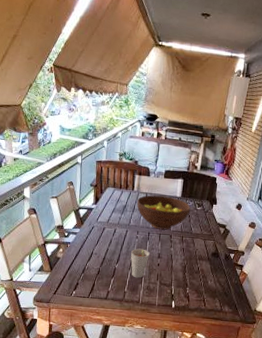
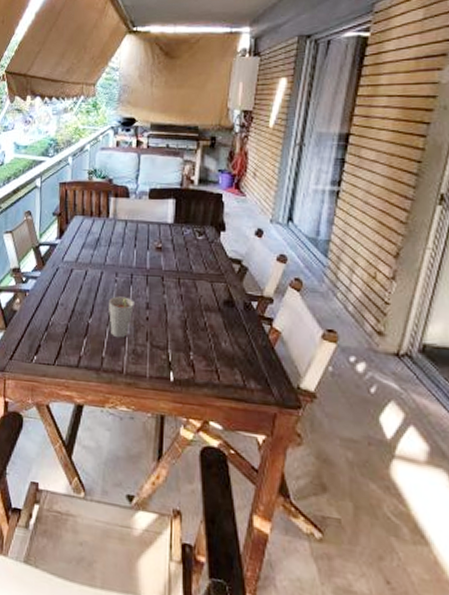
fruit bowl: present [136,195,191,230] -> none [113,222,188,270]

